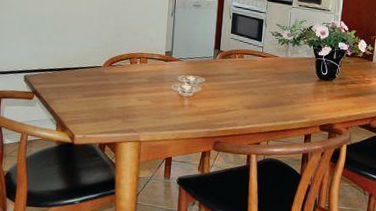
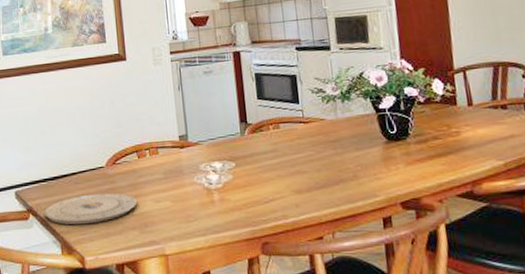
plate: none [46,86,123,110] -> present [43,192,137,225]

